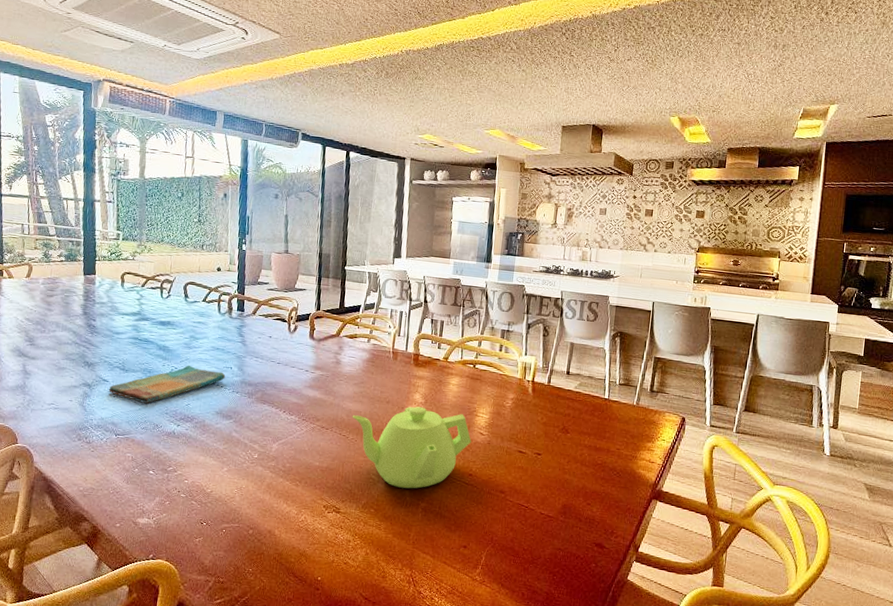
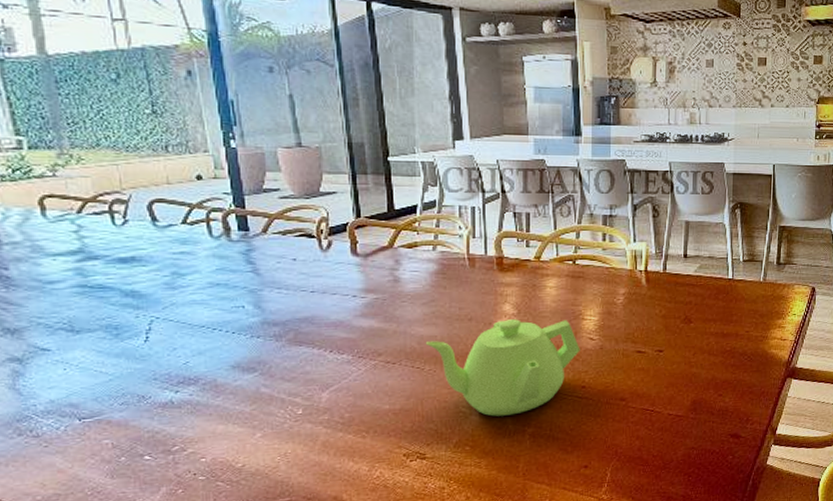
dish towel: present [109,365,226,404] -> none [54,311,237,371]

